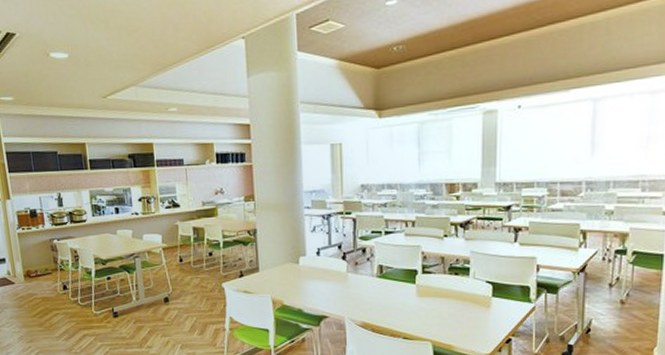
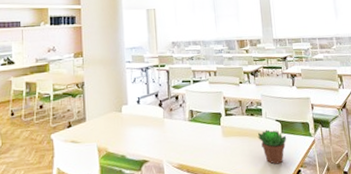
succulent plant: none [460,292,497,331] -> present [257,129,286,164]

